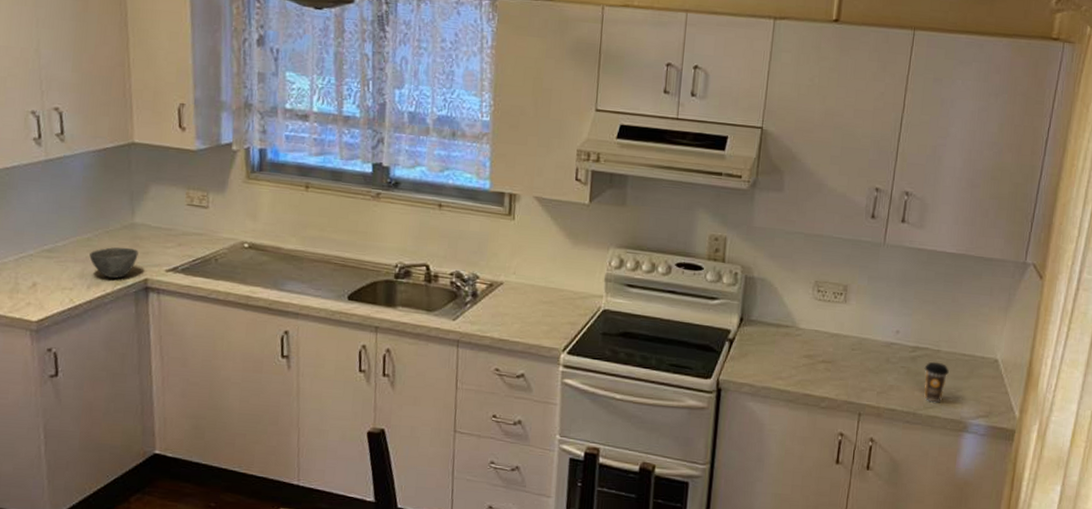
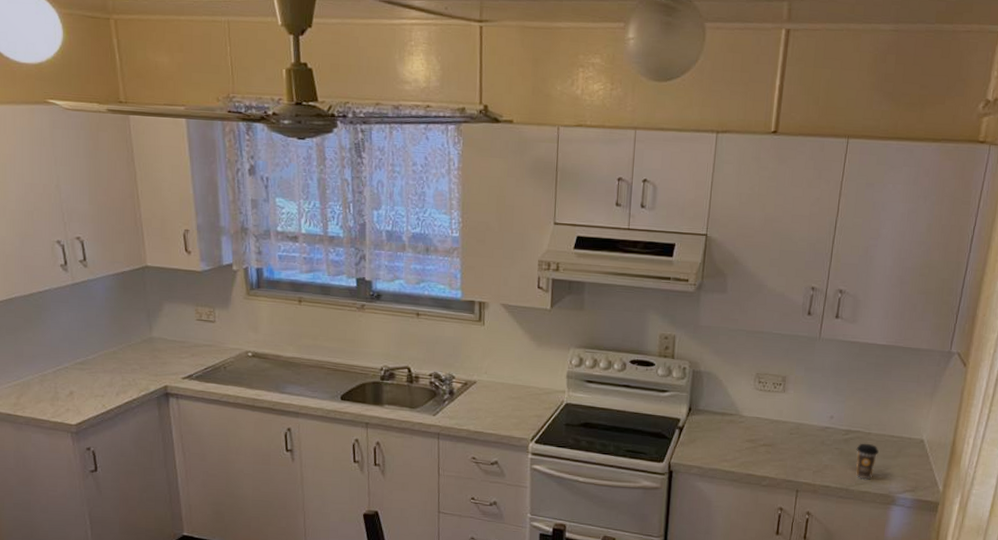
bowl: present [89,247,139,279] -> none [116,358,158,386]

